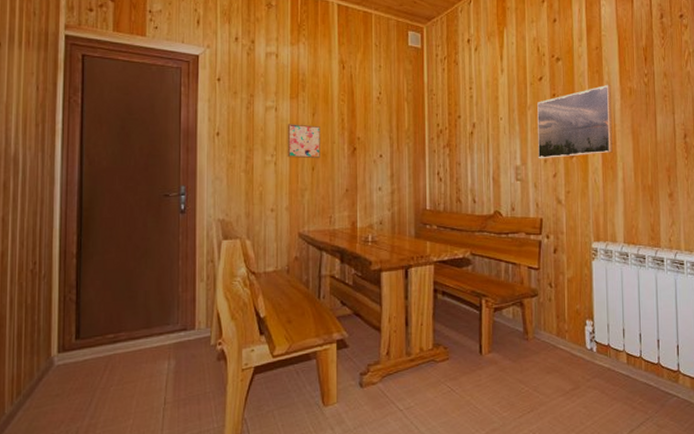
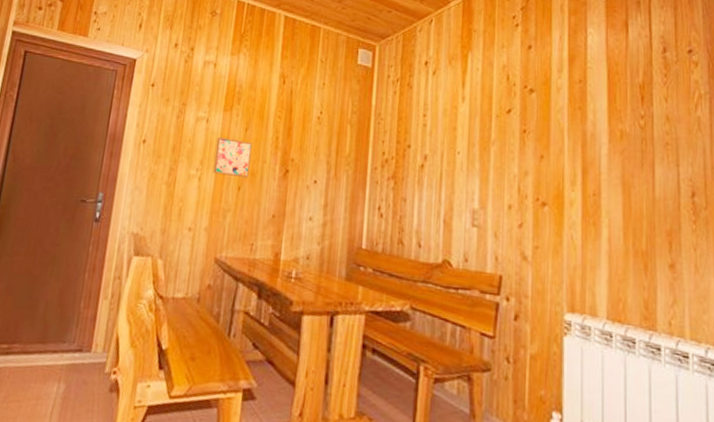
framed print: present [537,84,613,159] -> none [501,124,596,206]

